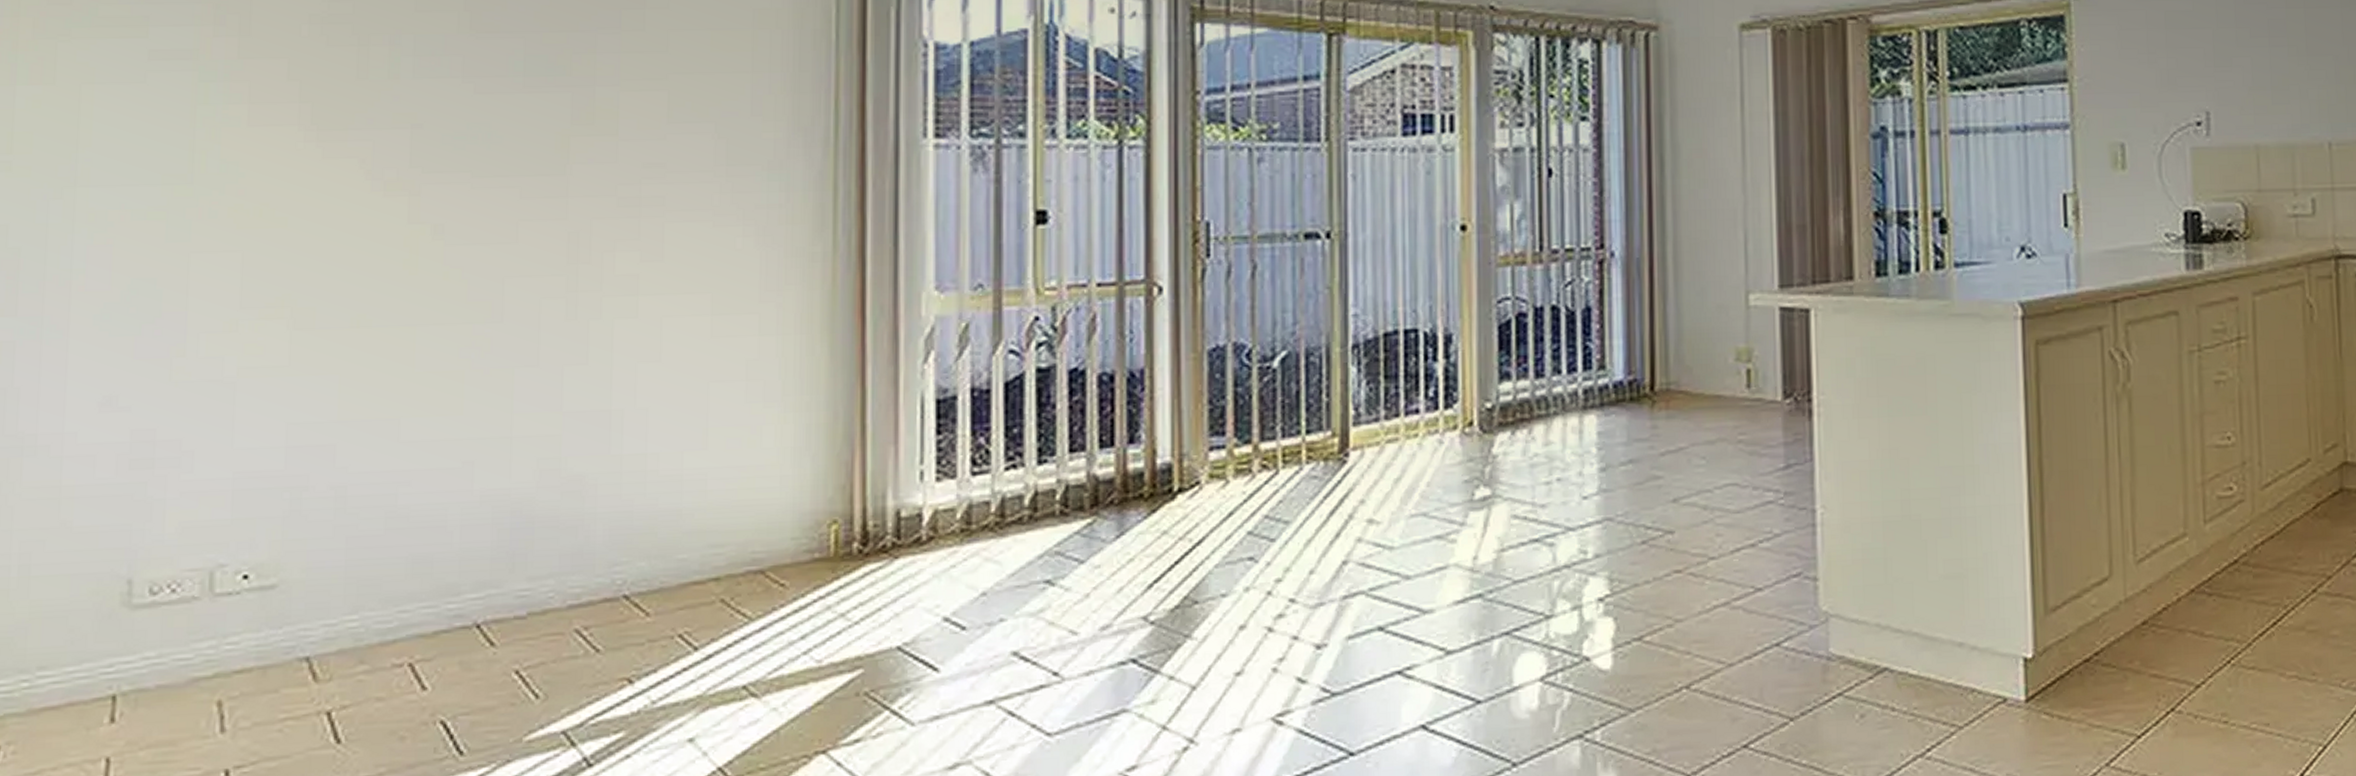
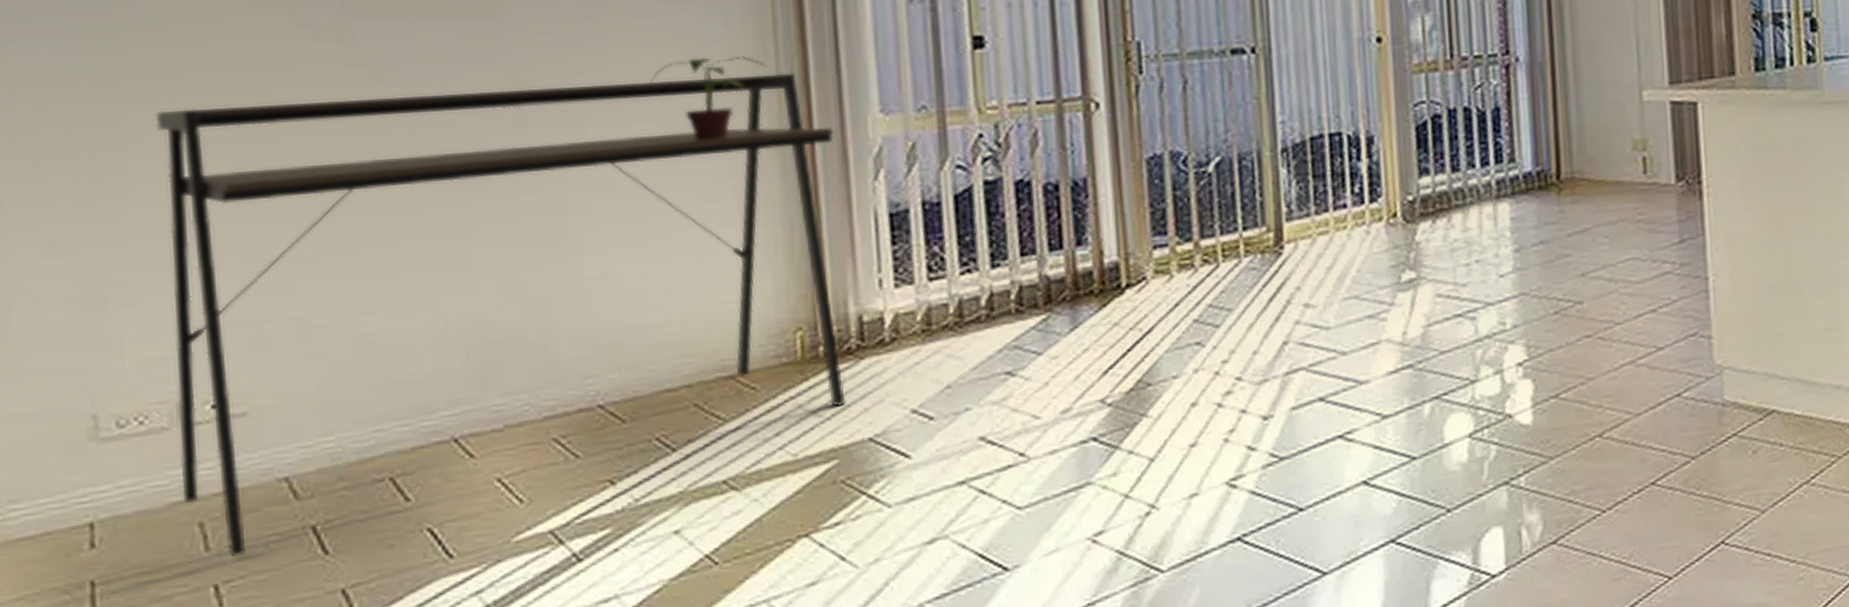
desk: none [204,244,887,740] -> present [155,73,846,557]
potted plant: none [706,224,825,313] -> present [650,56,768,141]

